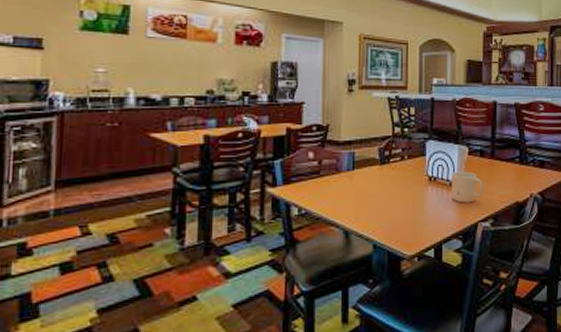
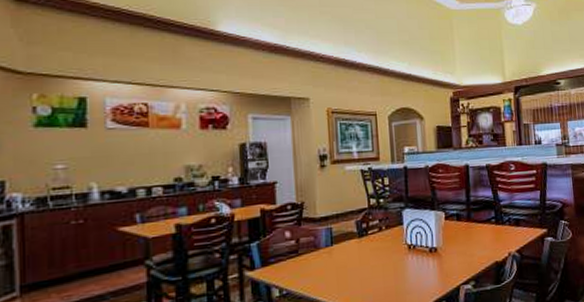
mug: present [451,171,484,203] -> none [429,236,463,268]

